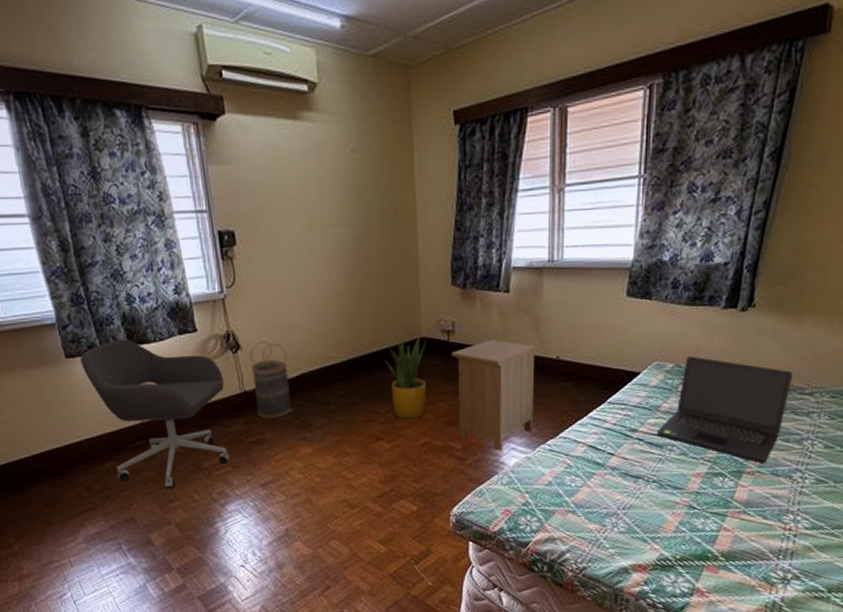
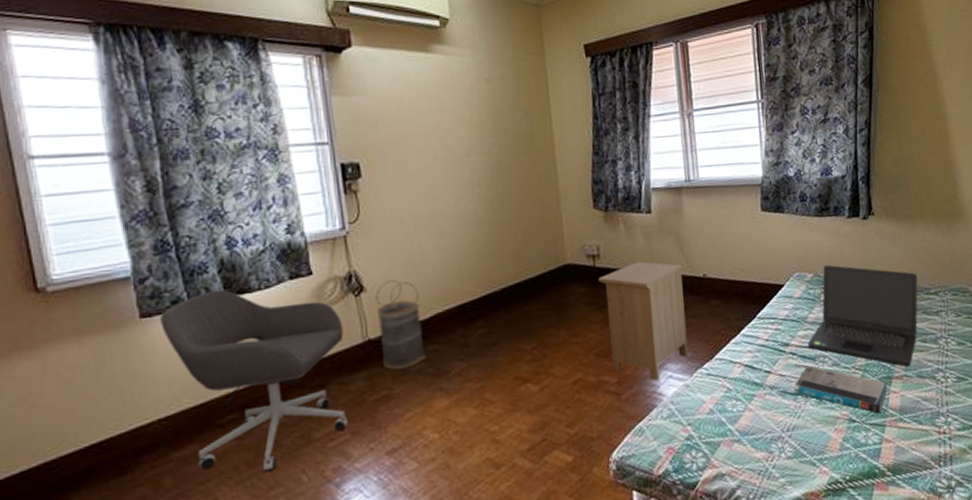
planter: present [384,335,427,419] -> none [528,262,576,355]
book: none [635,452,736,504] -> present [793,365,887,414]

